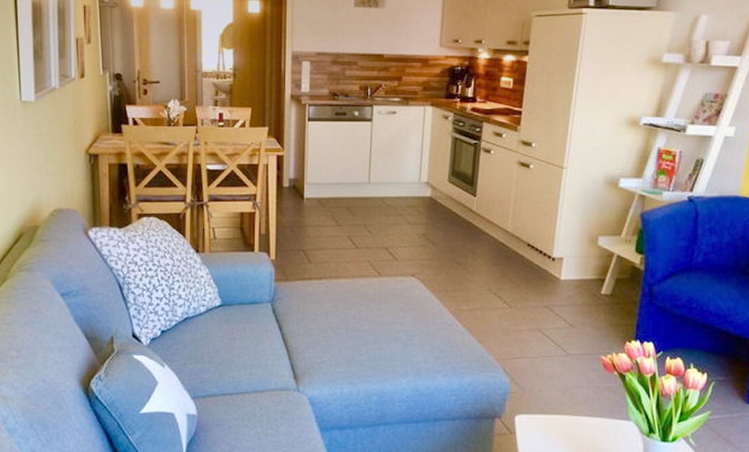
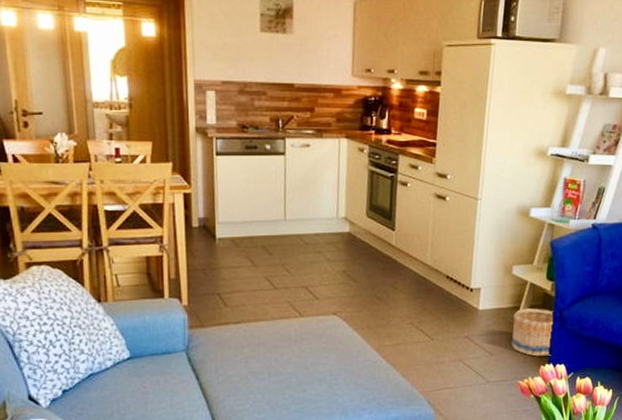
basket: none [595,281,642,332] -> present [511,308,554,357]

